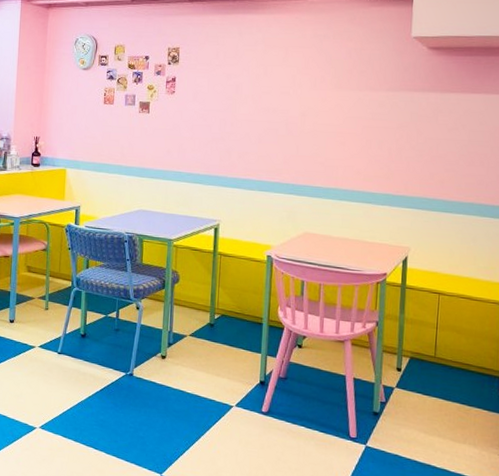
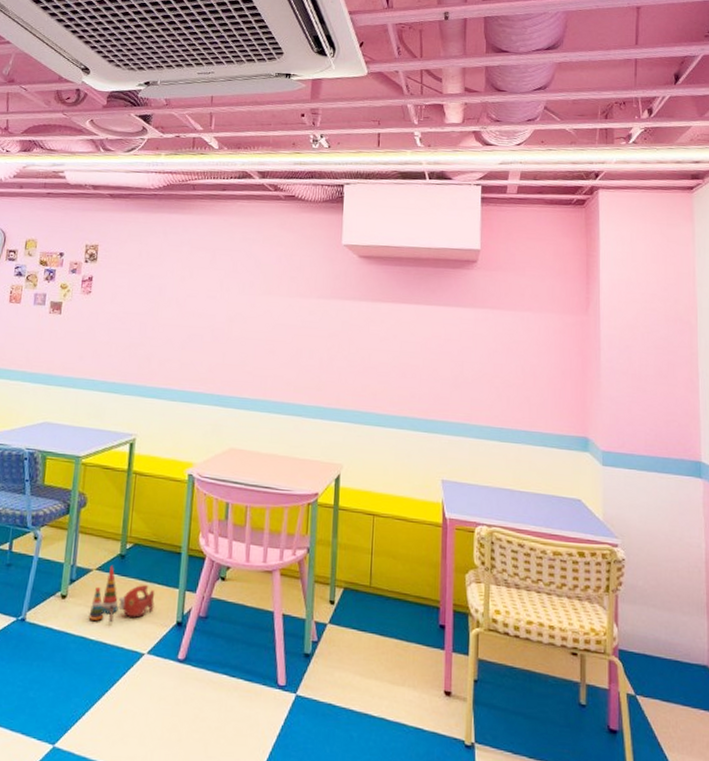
stacking toy: none [185,332,241,380] -> present [88,564,155,623]

